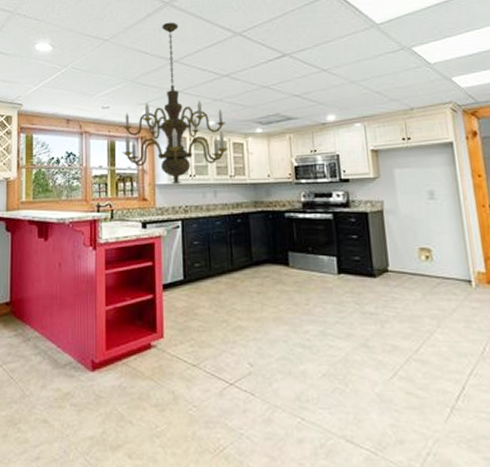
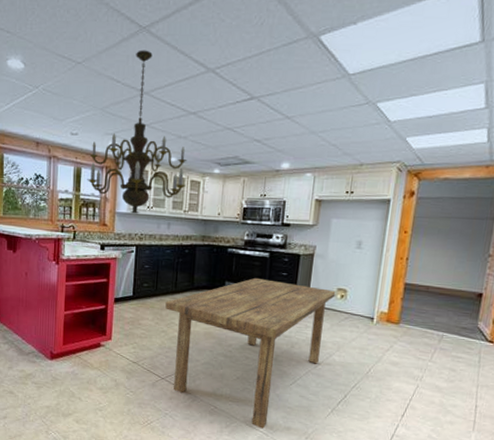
dining table: none [223,244,419,445] -> present [165,277,336,429]

